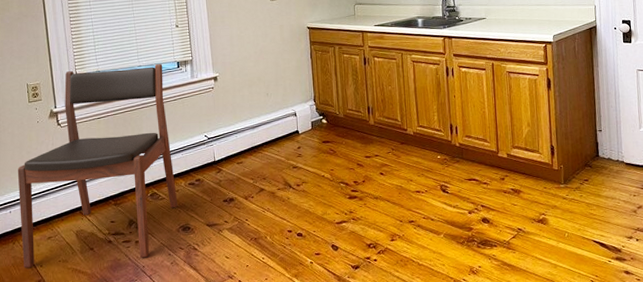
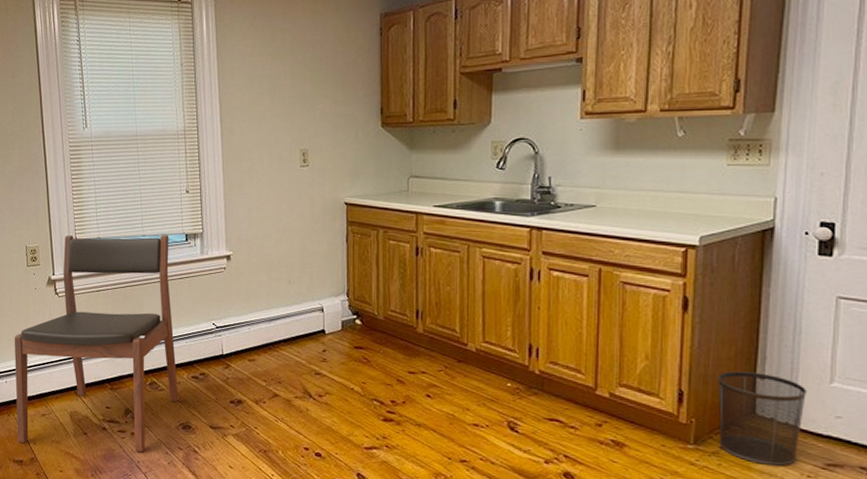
waste bin: none [574,127,627,192] -> present [718,371,806,466]

